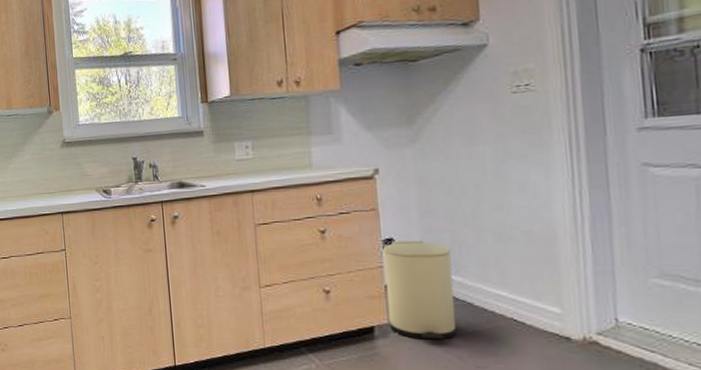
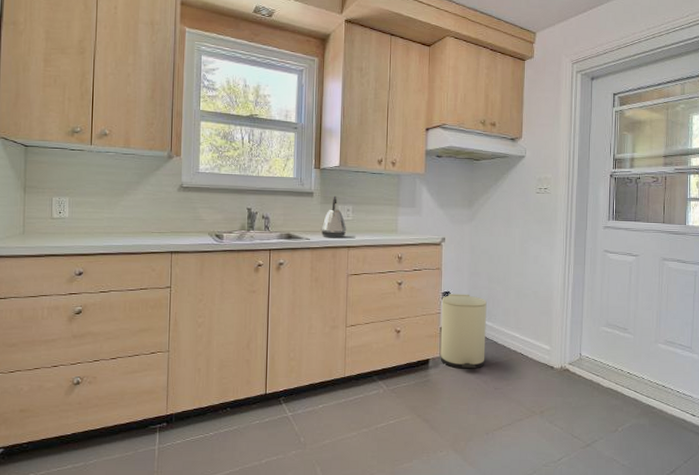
kettle: none [216,131,248,183] -> present [321,195,347,239]

